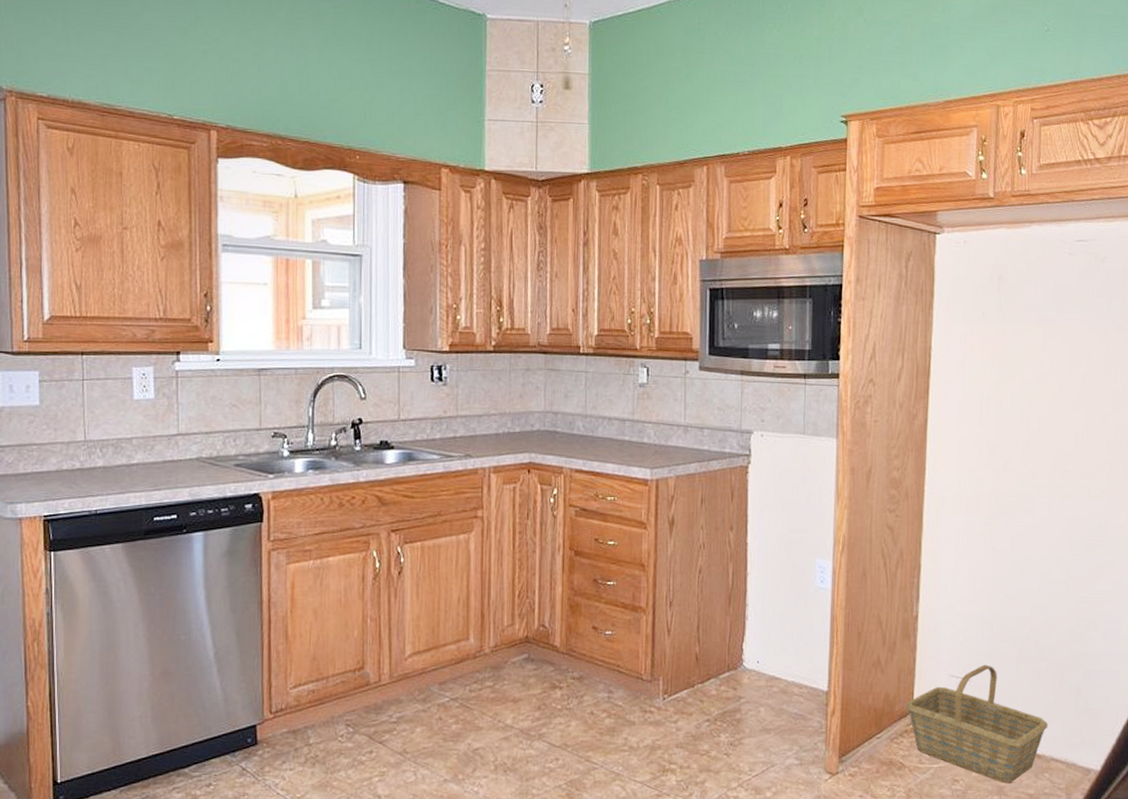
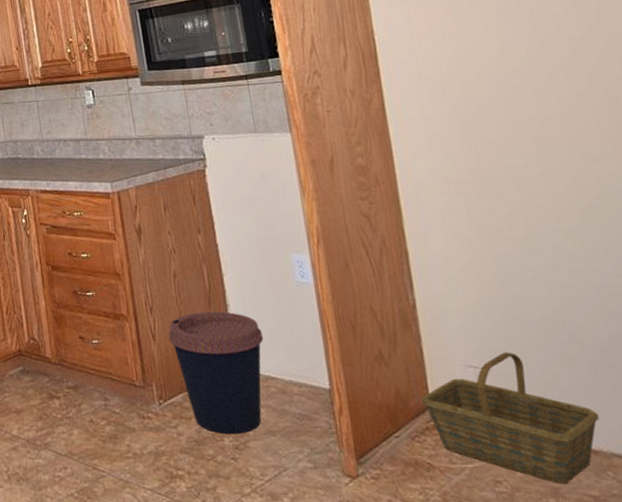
coffee cup: none [684,609,776,731] -> present [168,311,264,435]

